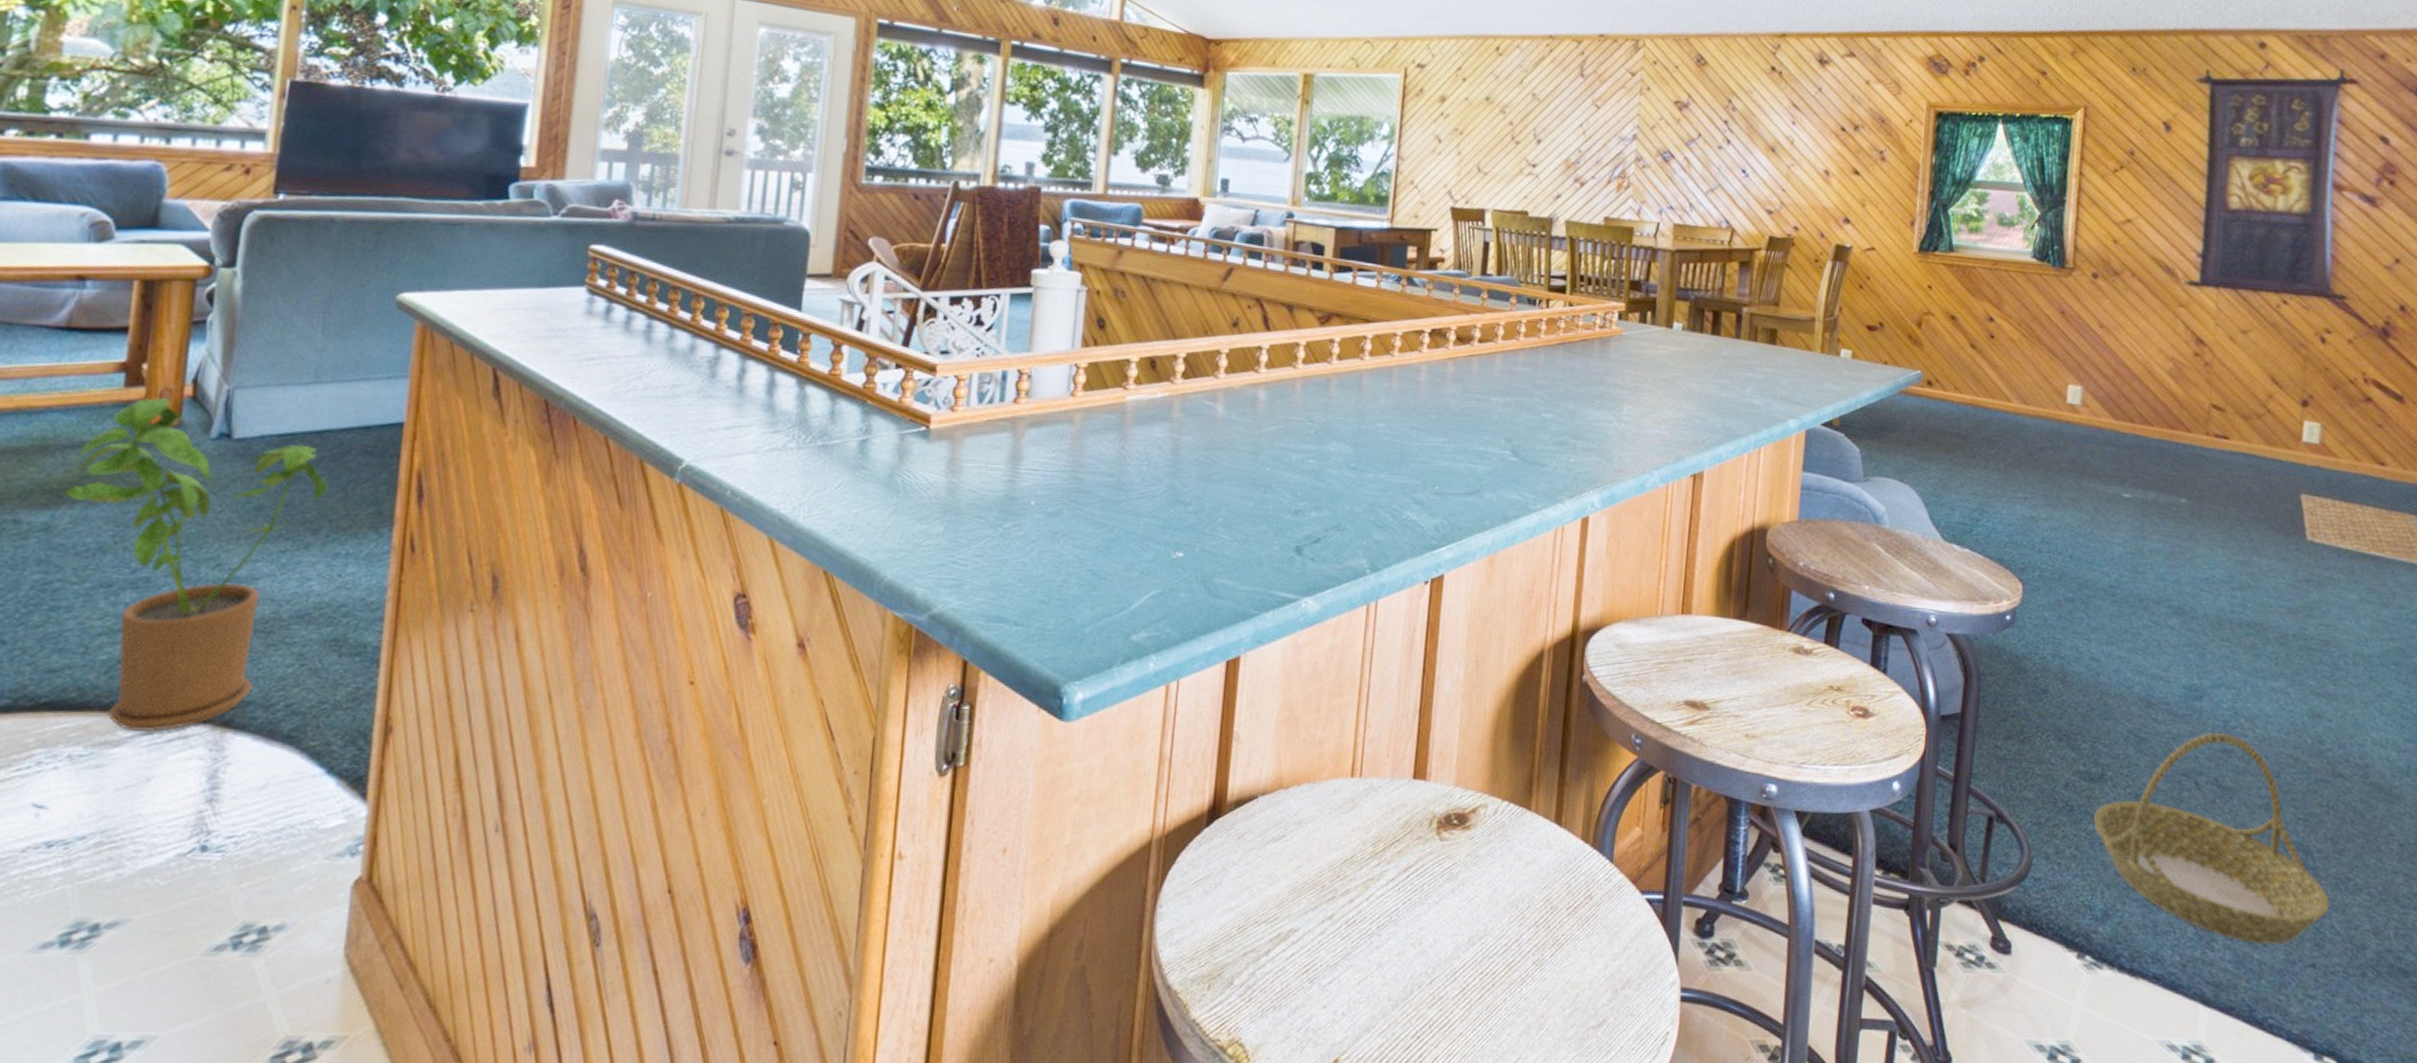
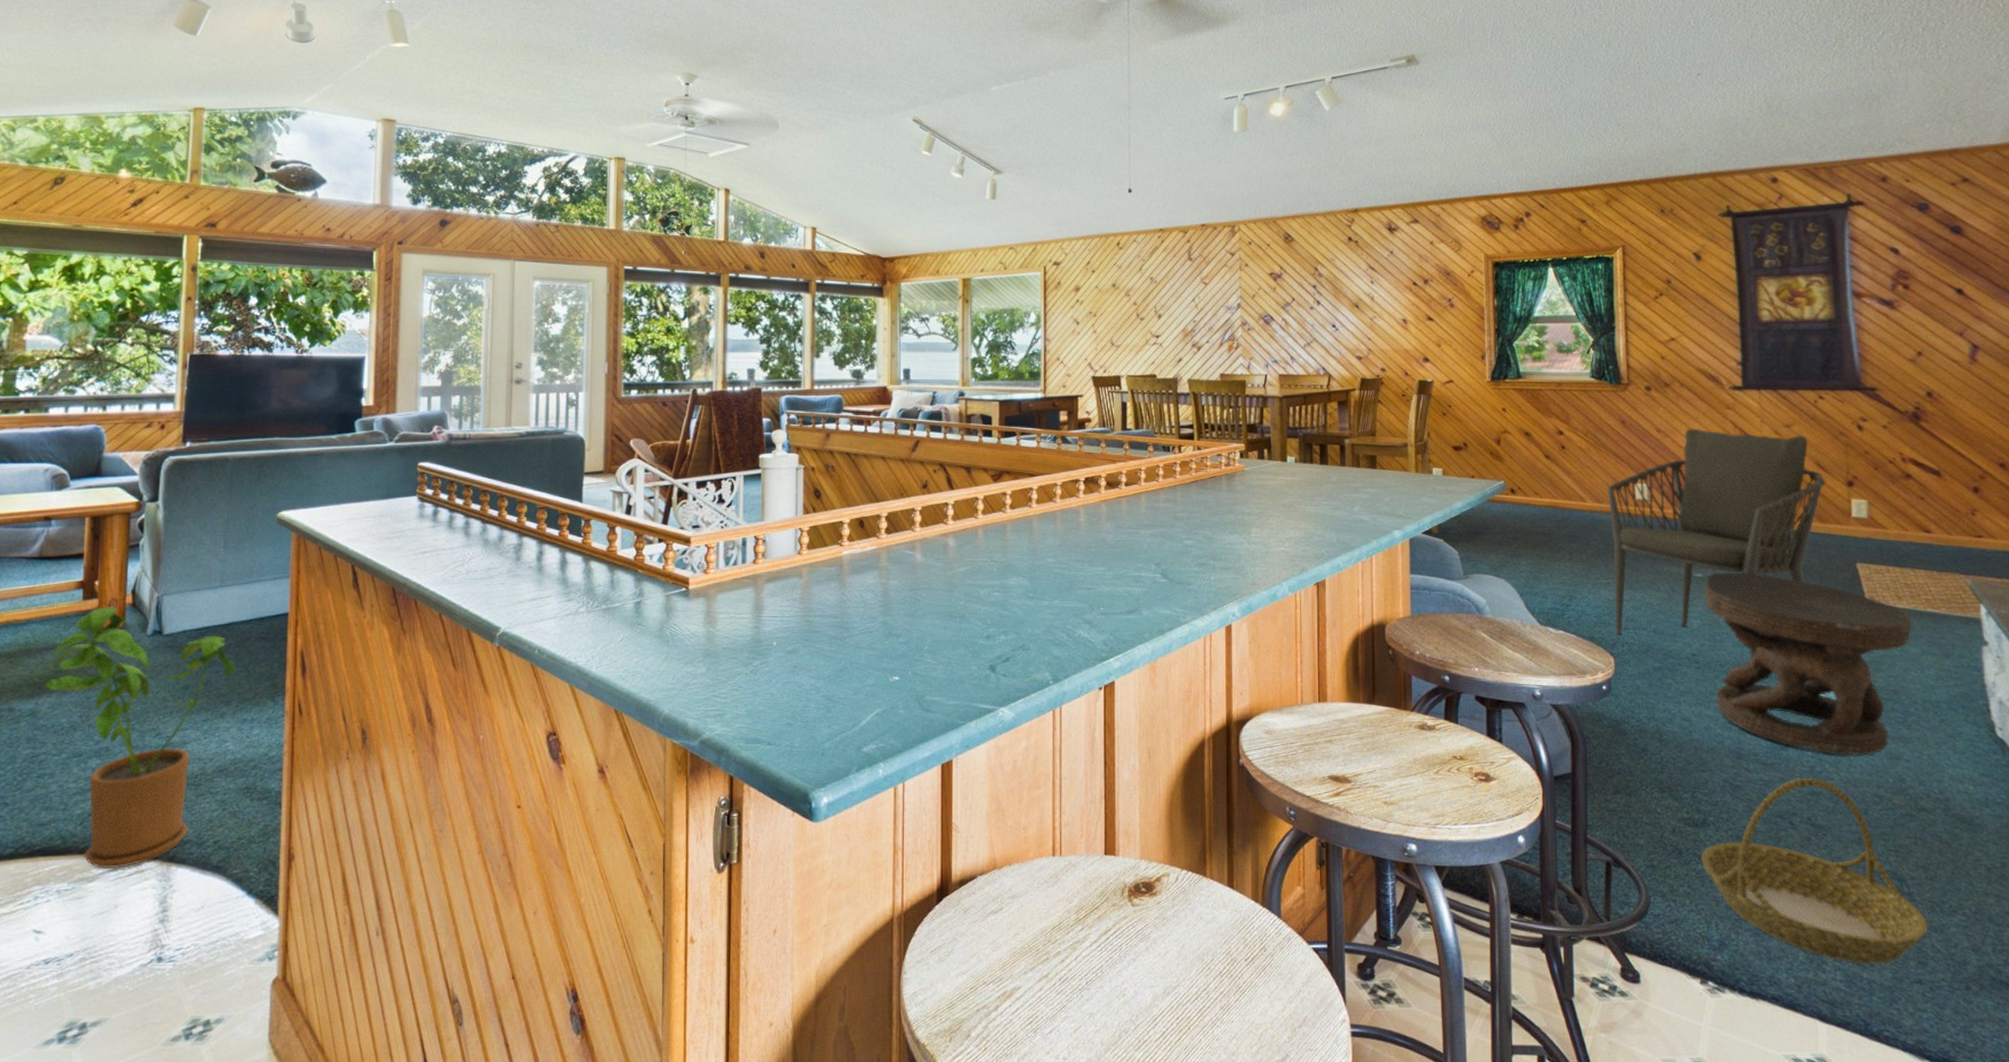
armchair: none [2026,326,2279,597] -> present [1607,428,1826,660]
carved stool: none [2130,494,2353,712] -> present [1704,572,1912,756]

